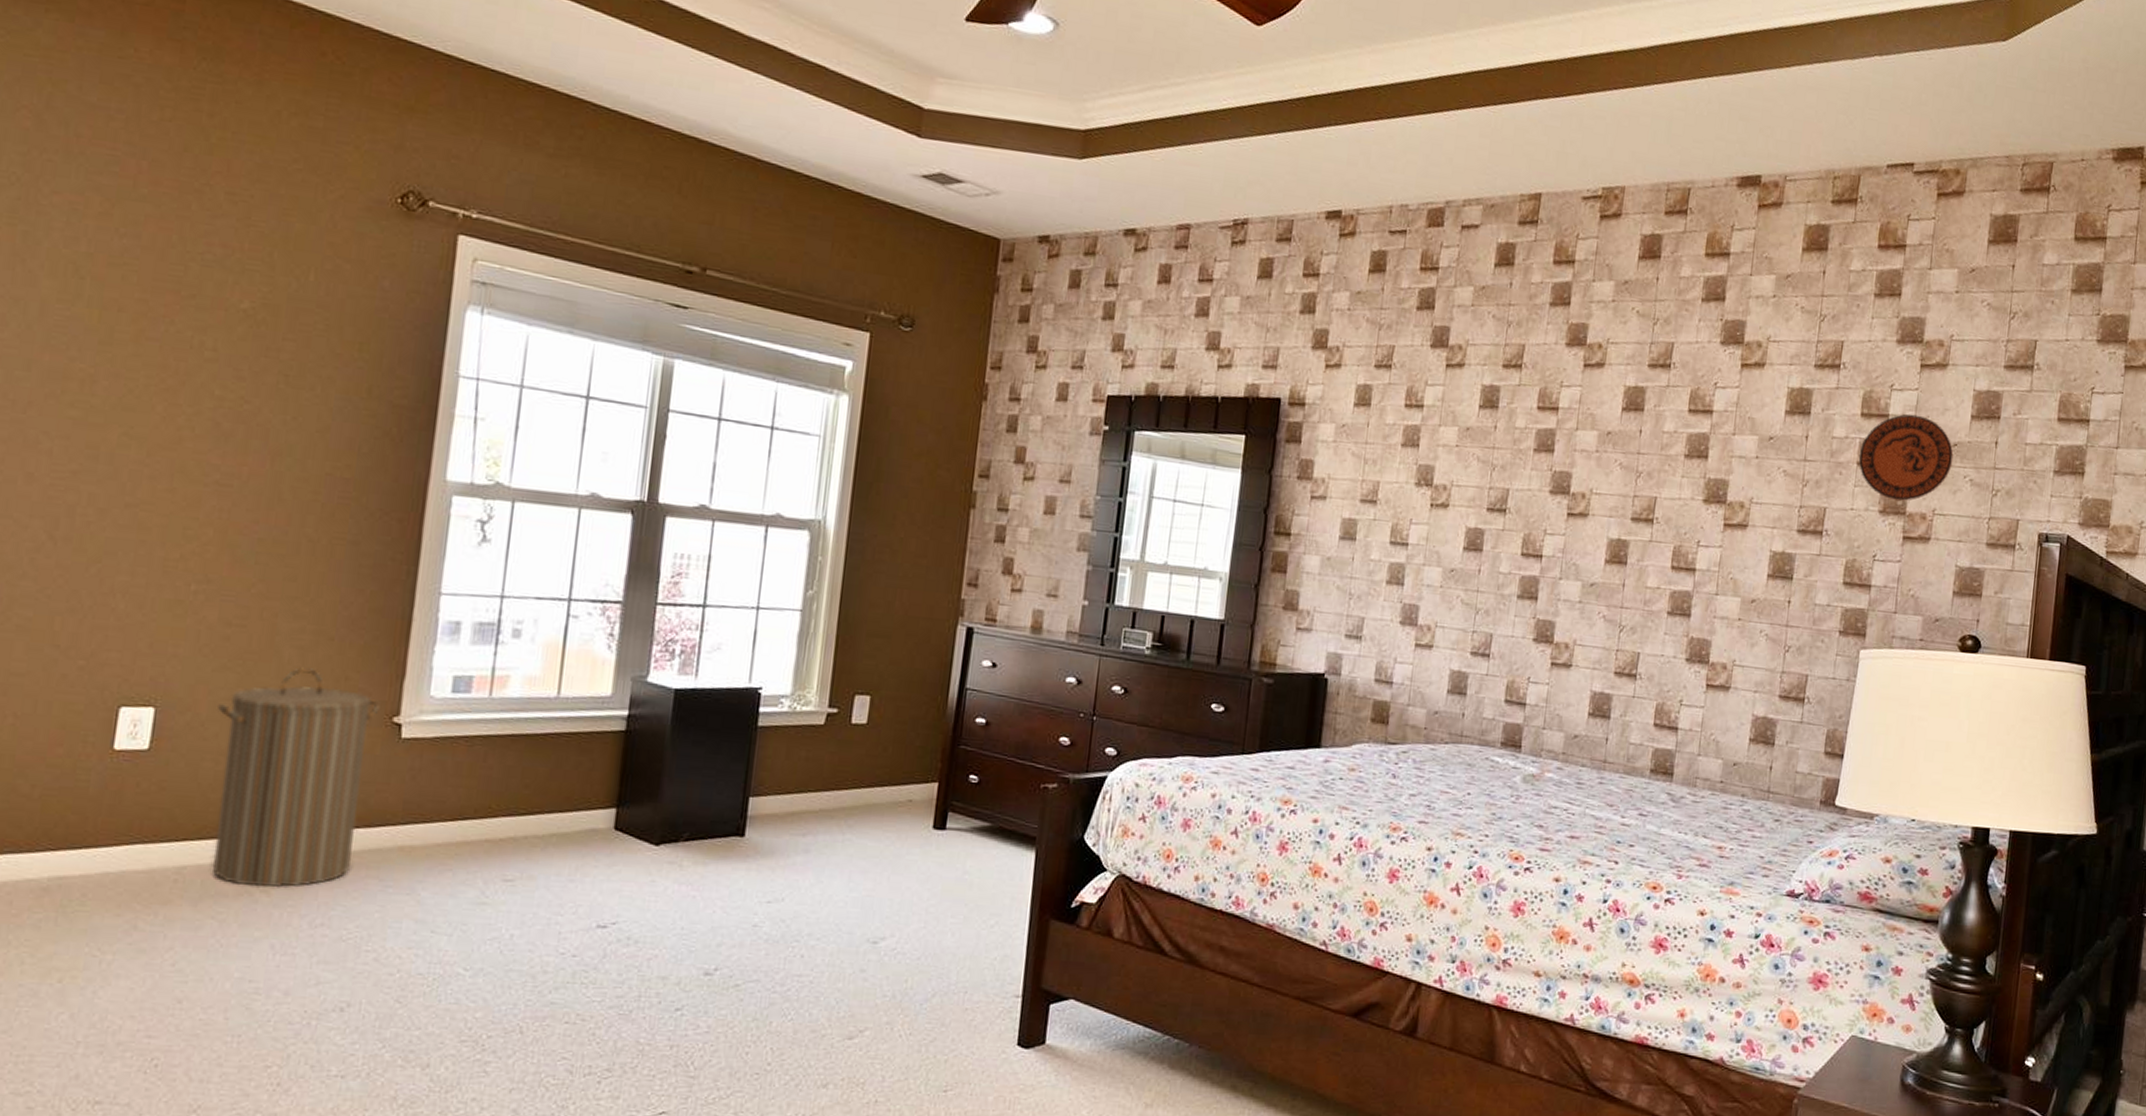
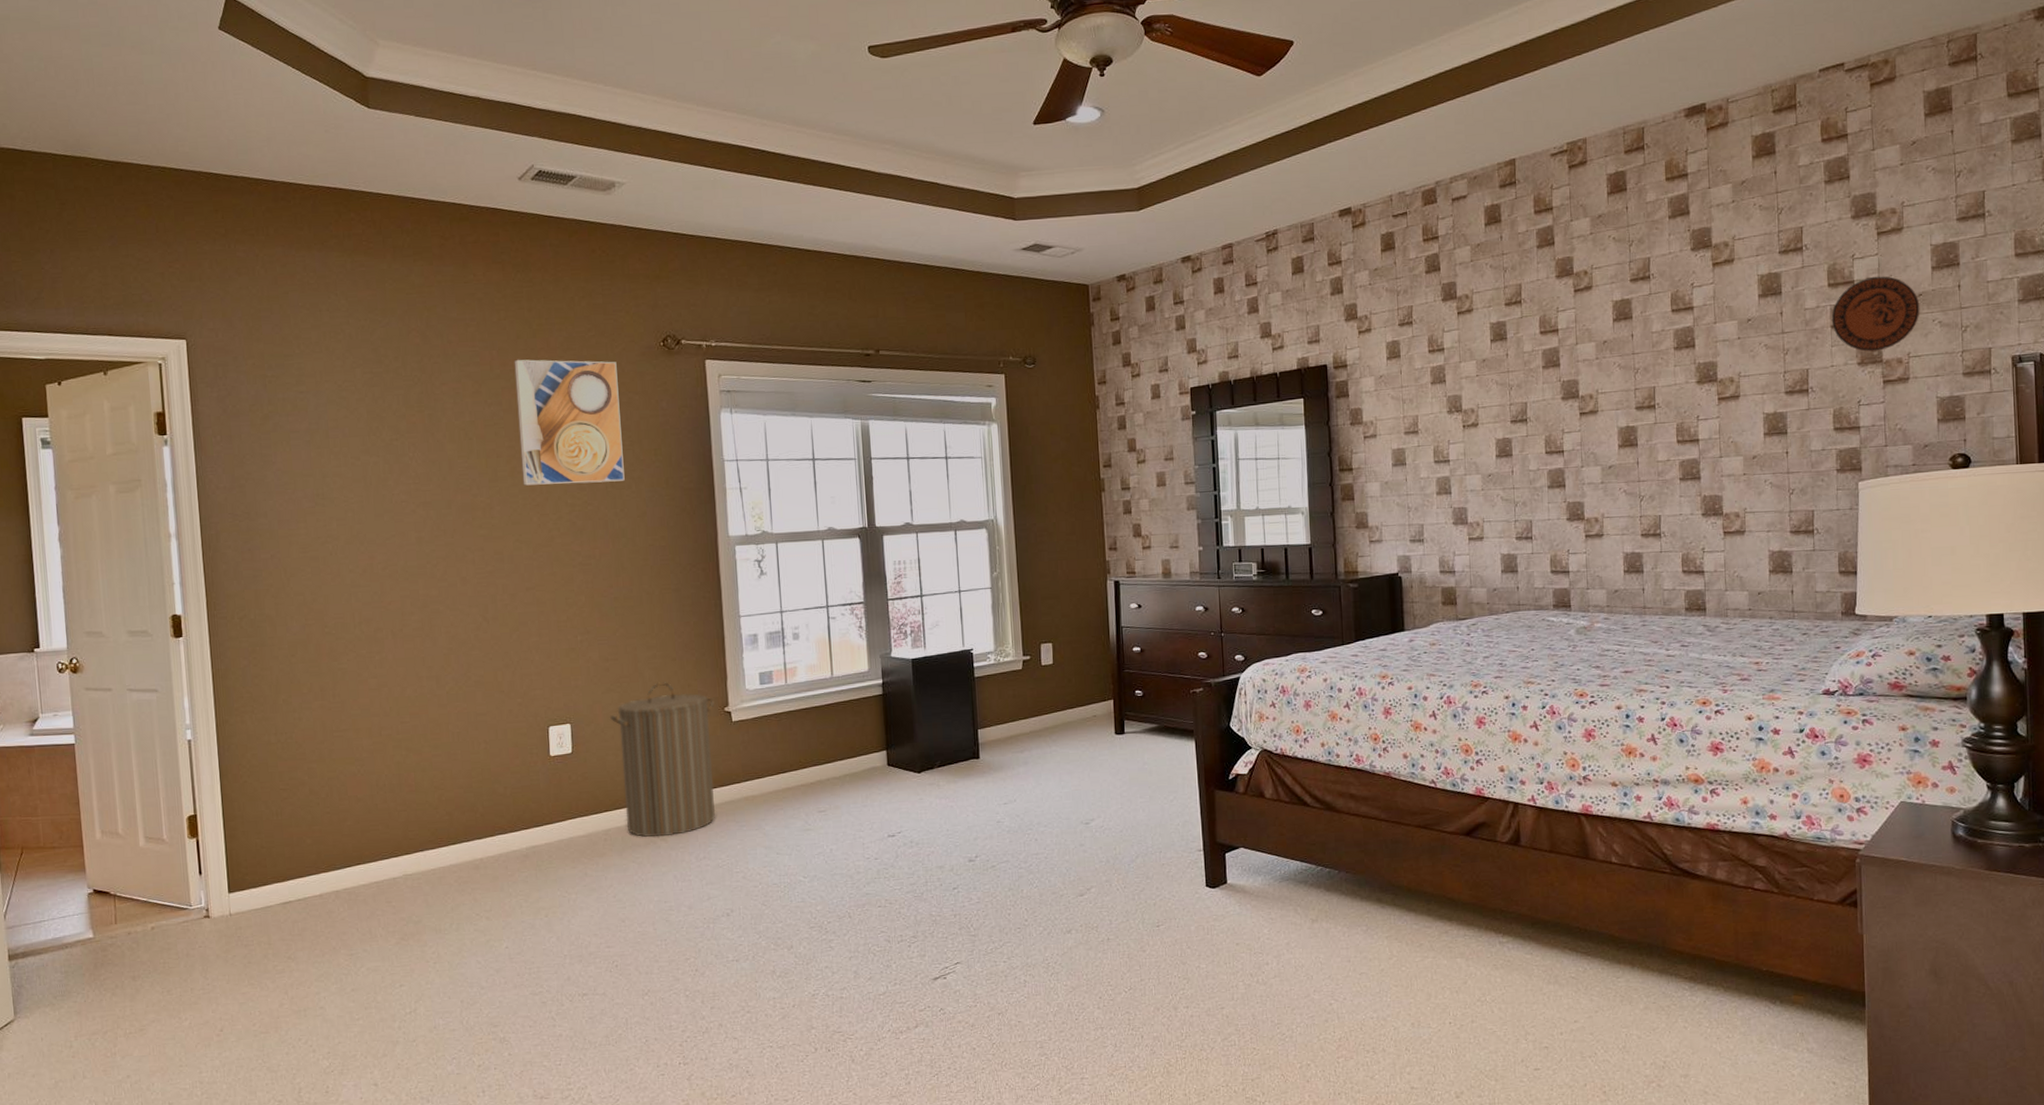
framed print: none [150,179,327,378] -> present [514,359,625,486]

